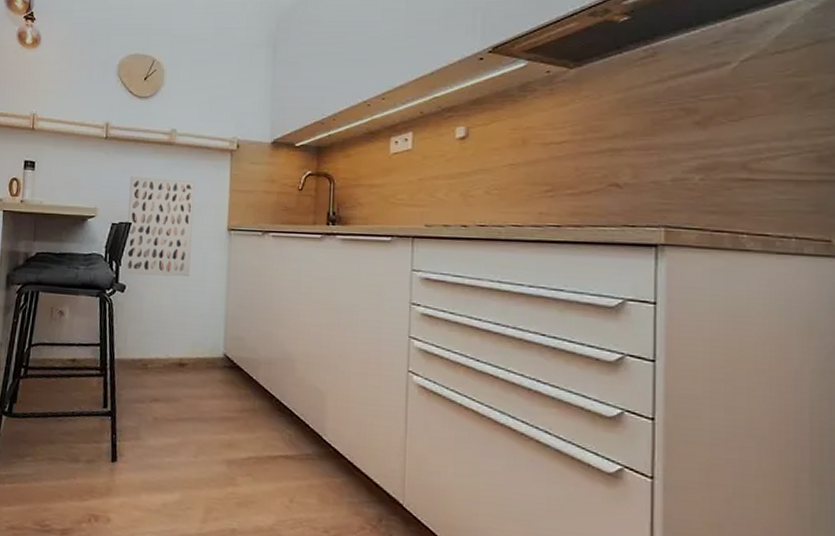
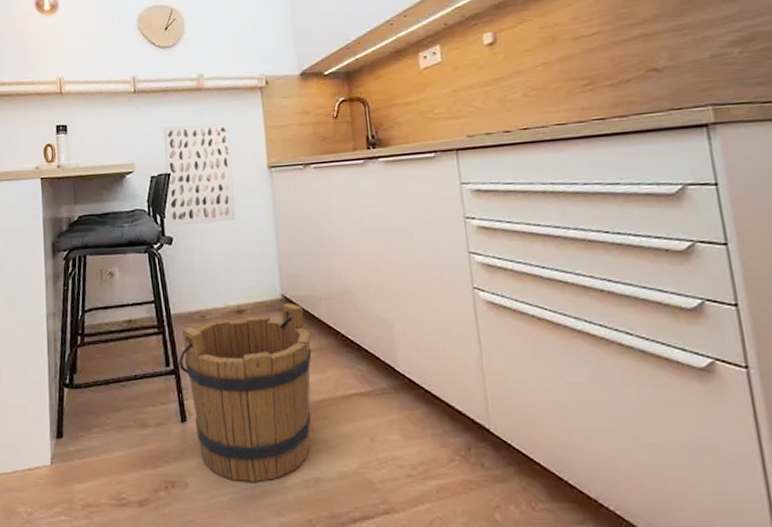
bucket: none [116,362,246,527] -> present [179,302,312,483]

